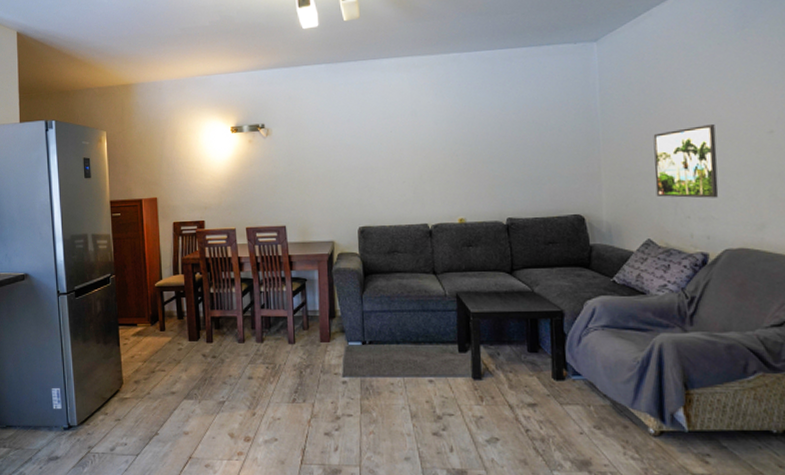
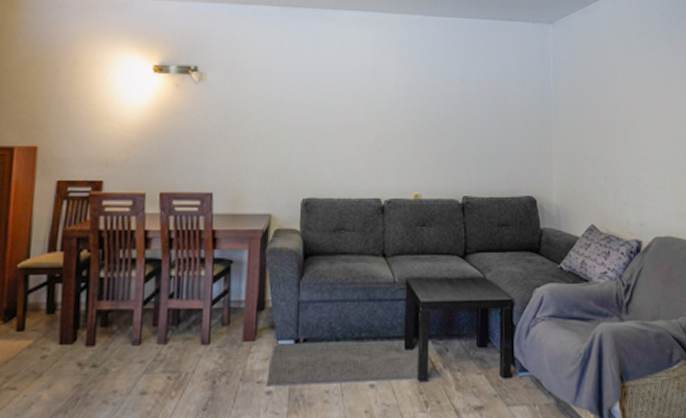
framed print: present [653,123,719,198] -> none [598,115,650,186]

